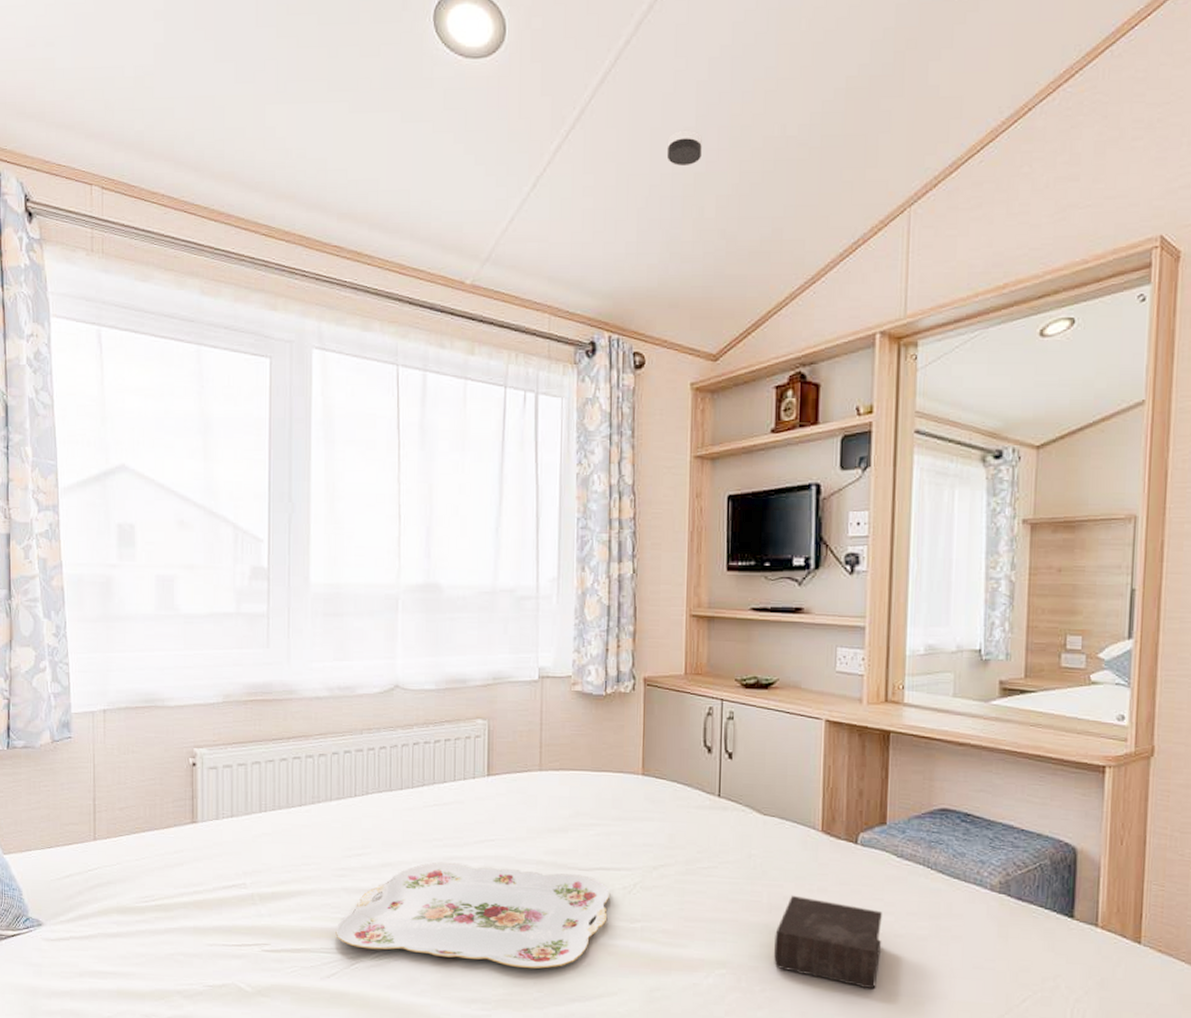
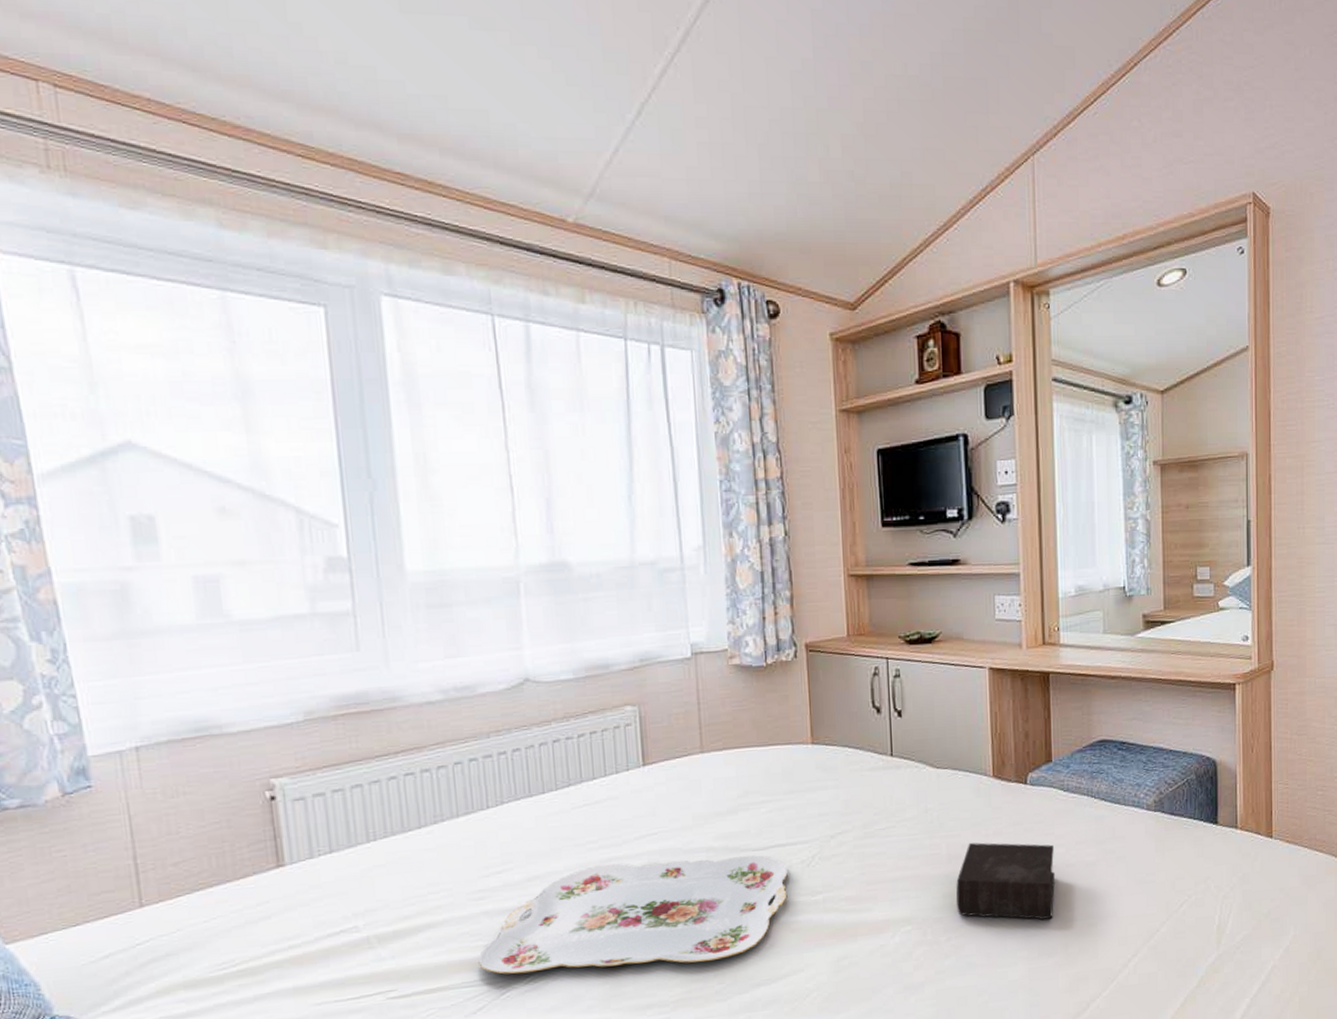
smoke detector: present [666,129,702,165] -> none [784,61,822,100]

